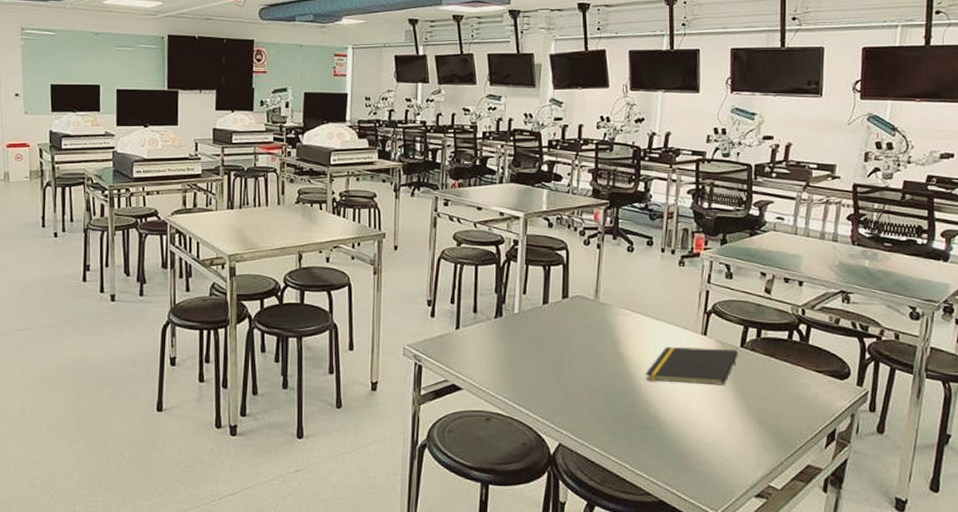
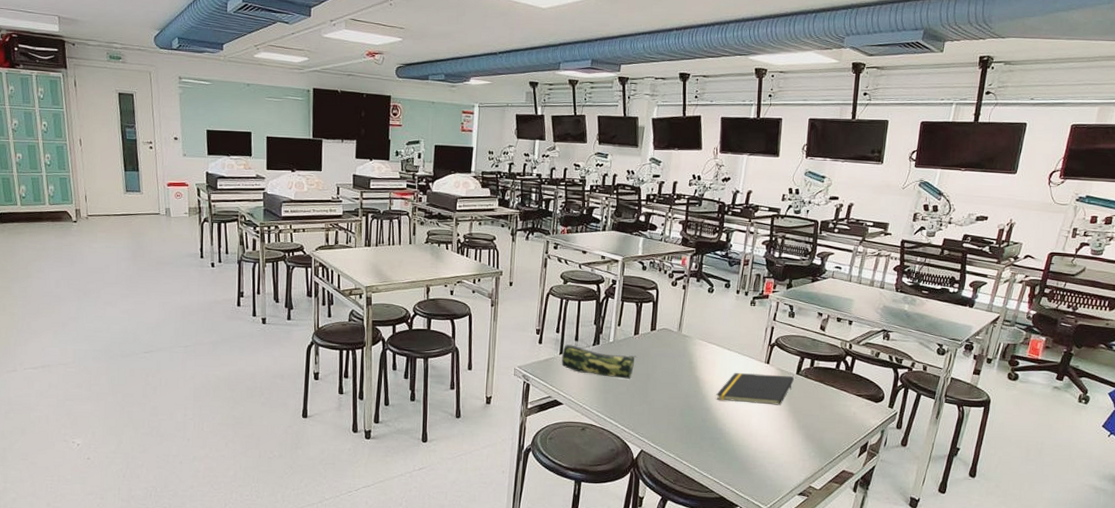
pencil case: none [458,317,548,357] -> present [561,344,638,379]

